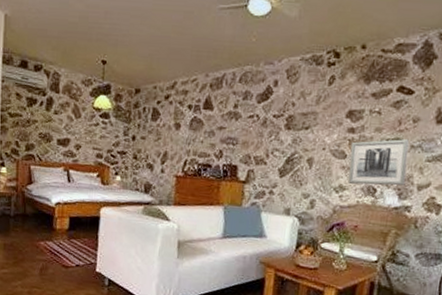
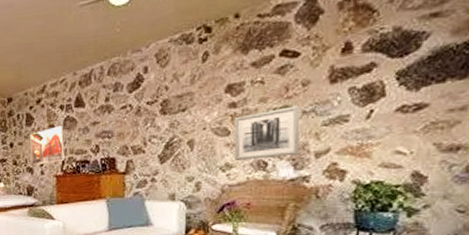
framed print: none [152,125,189,163] -> present [30,126,65,166]

